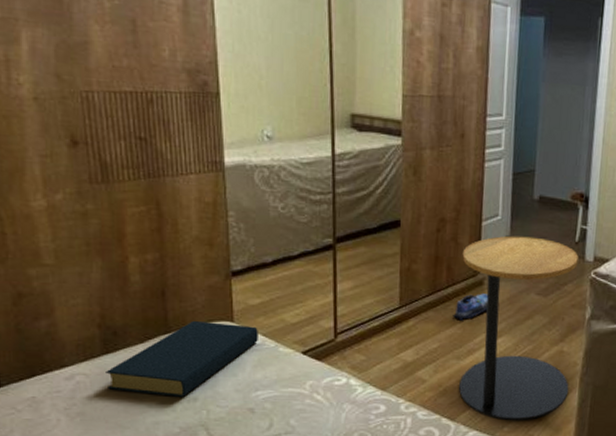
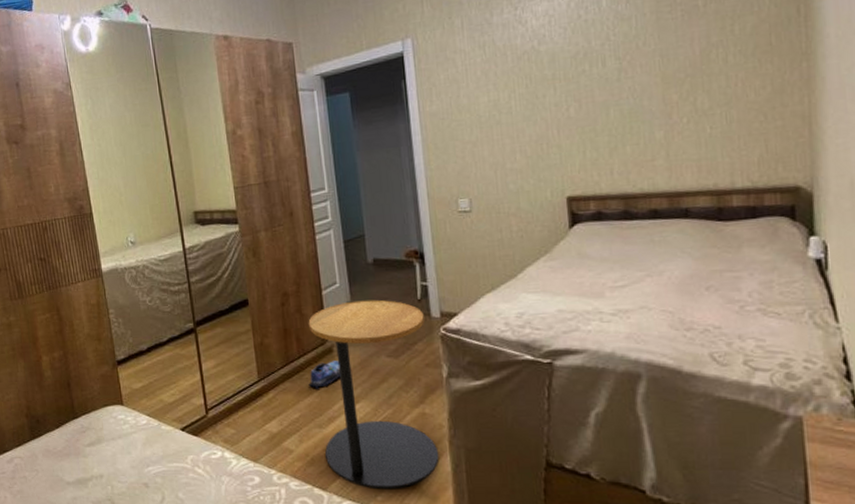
hardback book: present [106,320,258,397] -> none [34,406,144,474]

